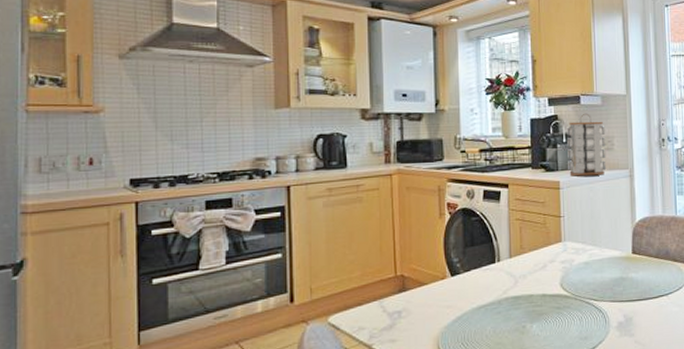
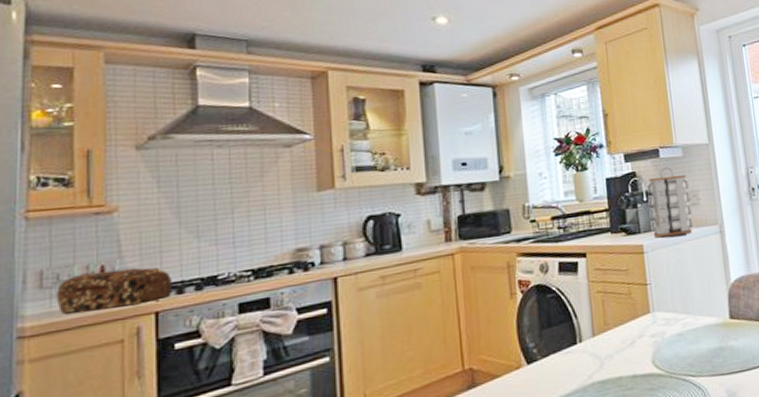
bread loaf: none [53,162,149,197] -> present [56,267,171,314]

